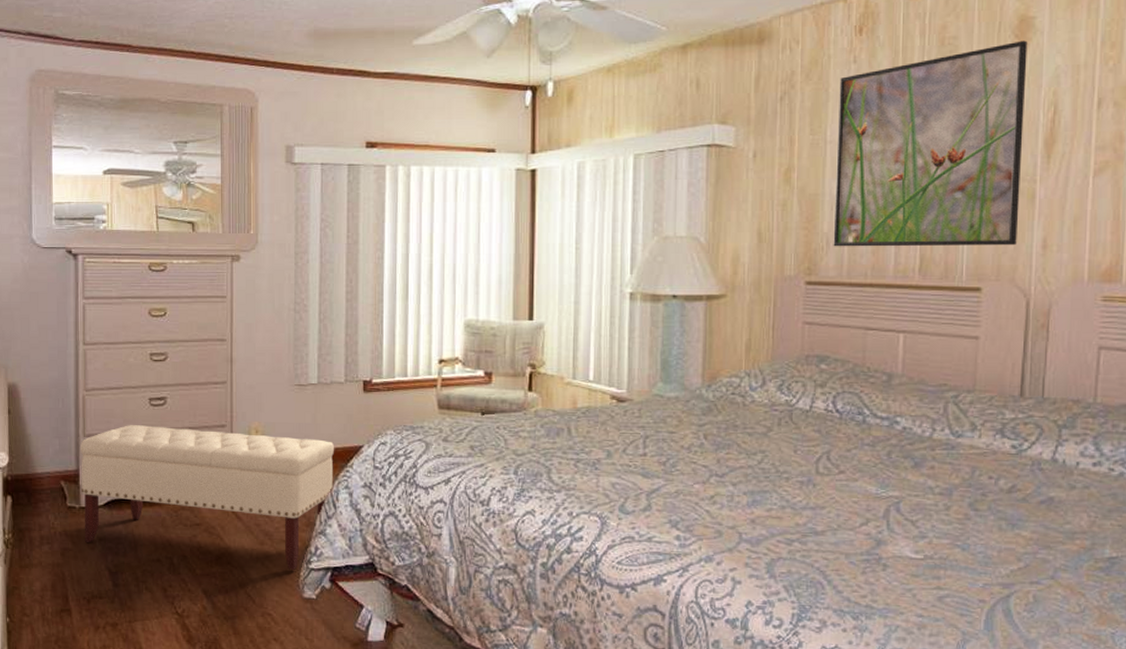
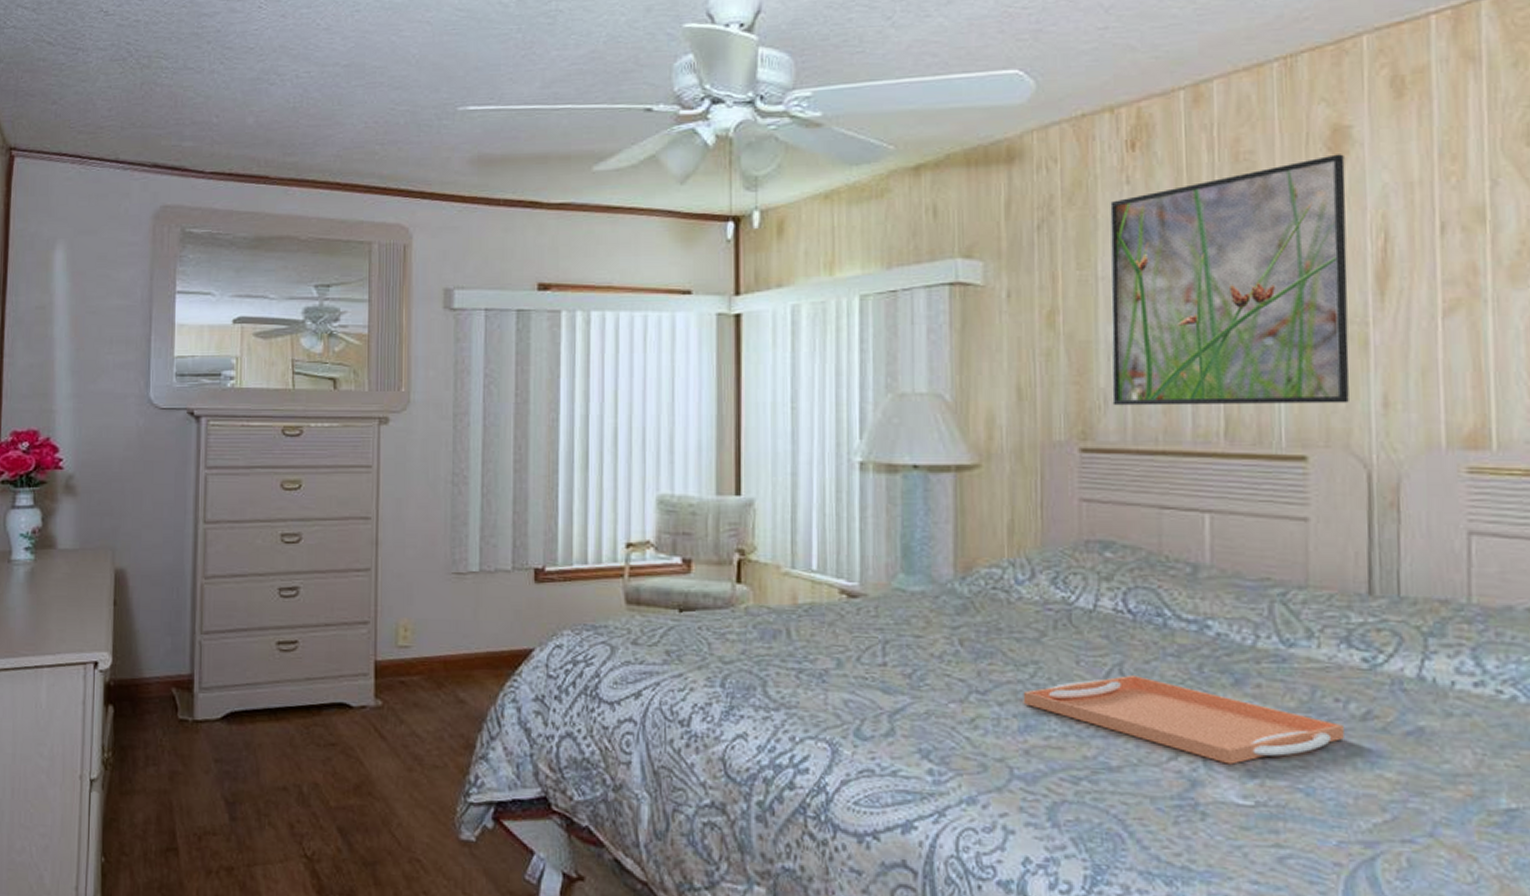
bench: present [80,425,335,571] -> none [195,620,500,805]
serving tray: none [752,460,994,528] -> present [1023,674,1344,765]

